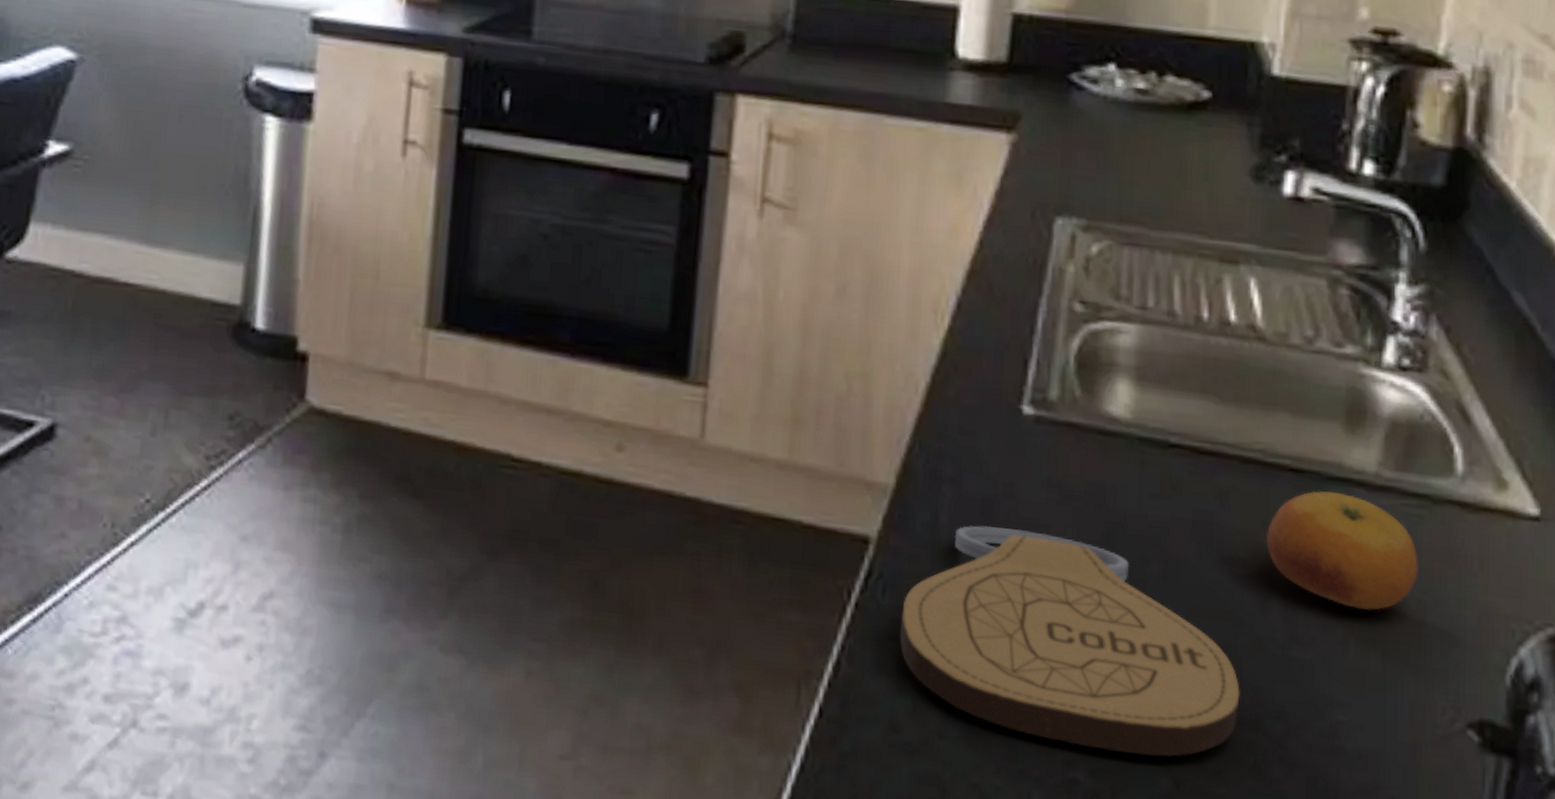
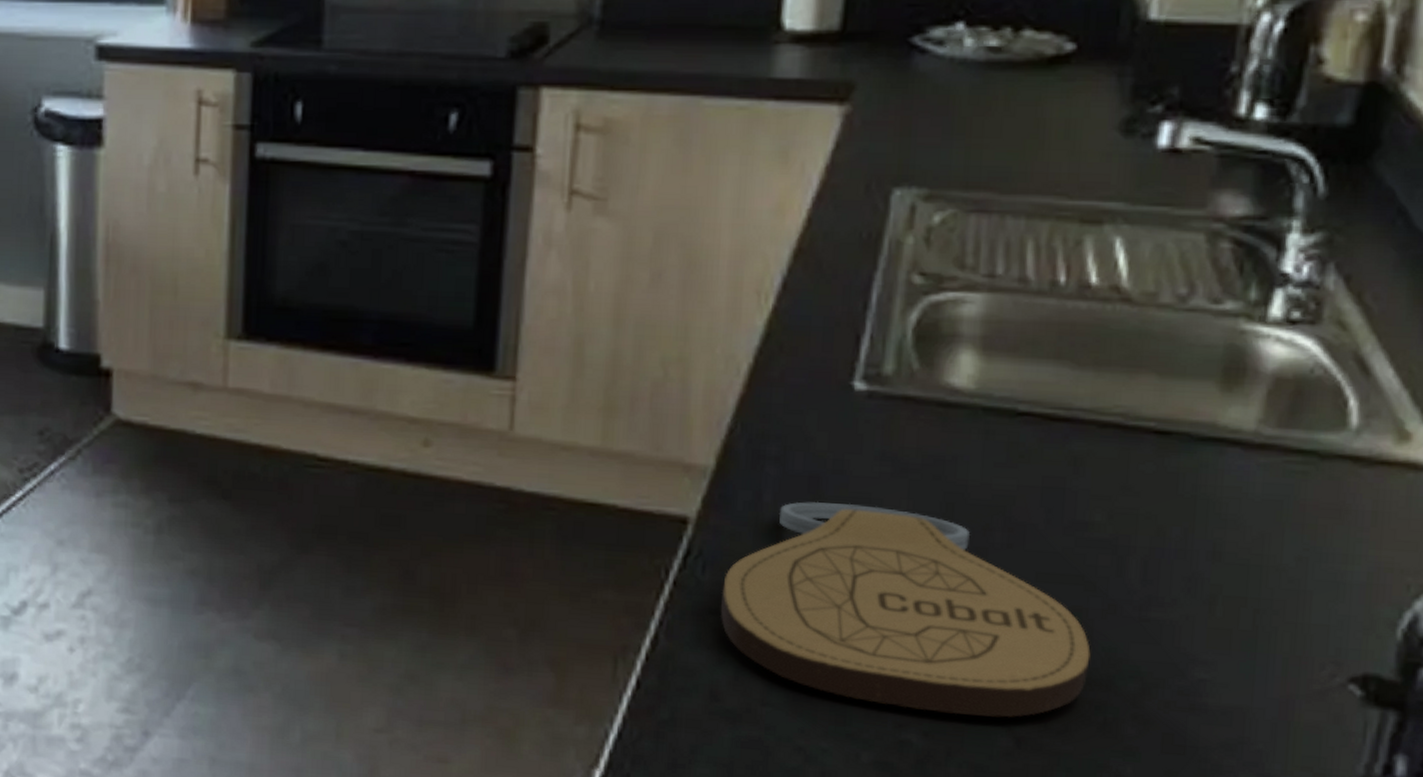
fruit: present [1265,490,1418,611] -> none [1124,451,1301,570]

